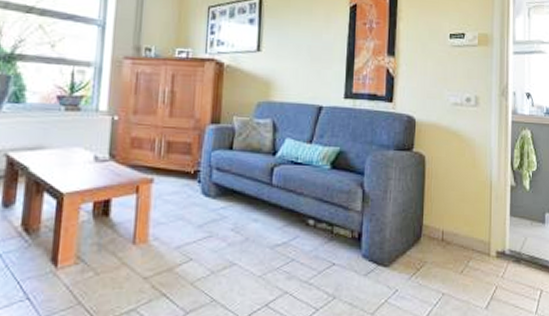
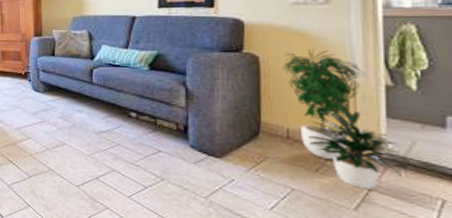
potted plant: none [441,149,518,287] -> present [281,48,402,190]

